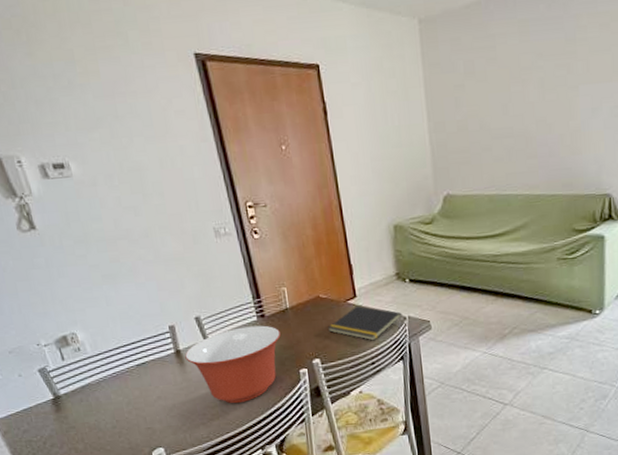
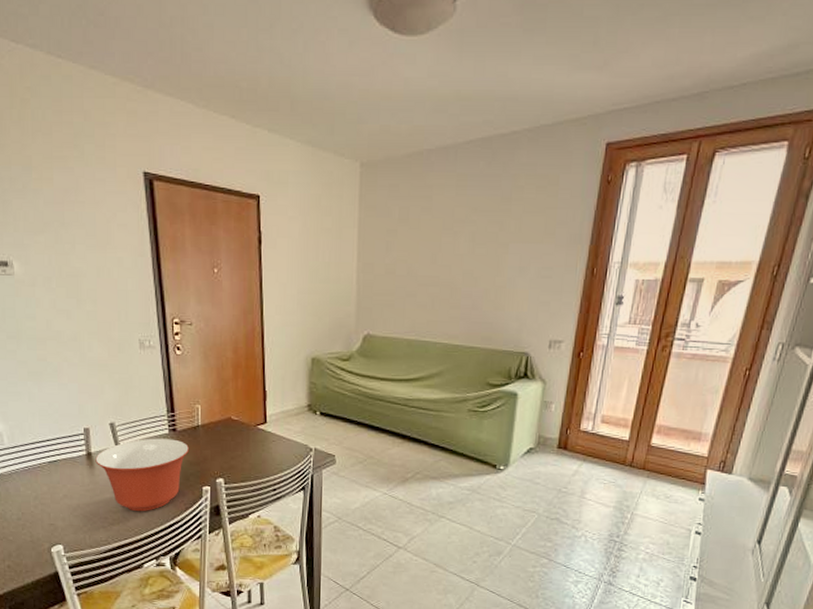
notepad: present [327,305,403,341] -> none [235,431,309,468]

